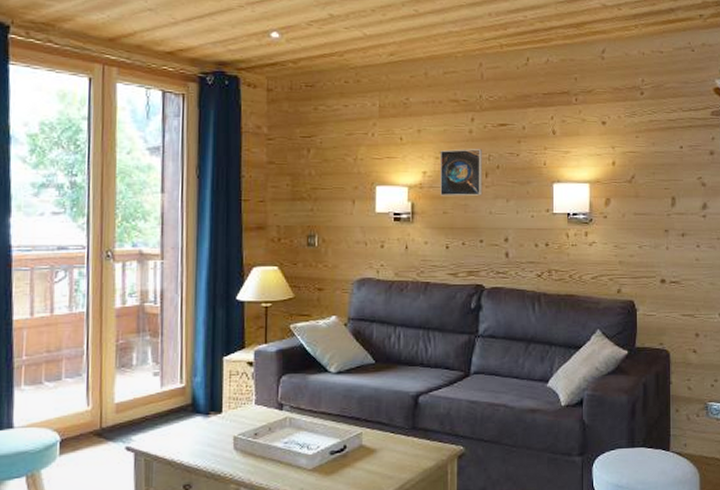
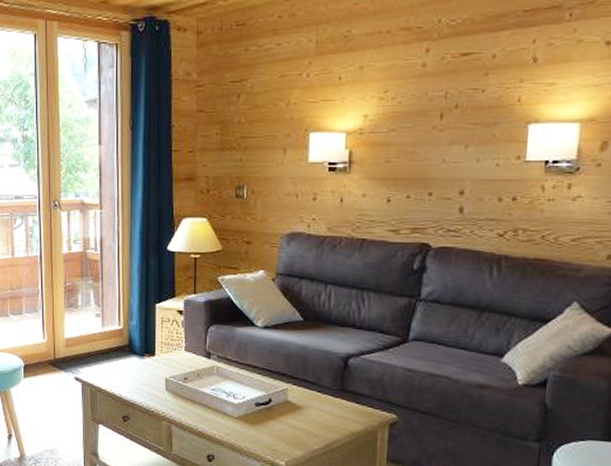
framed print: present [439,149,483,196] -> none [383,86,439,143]

